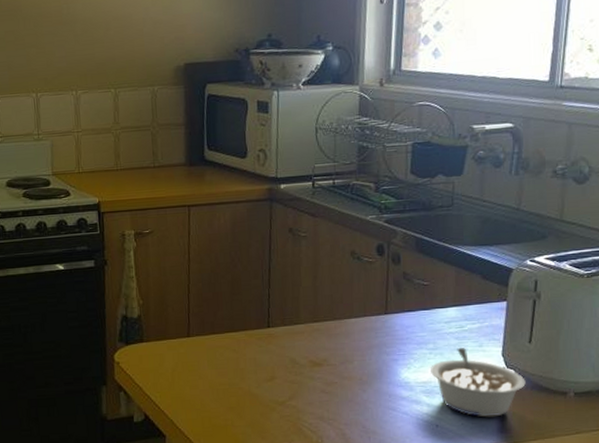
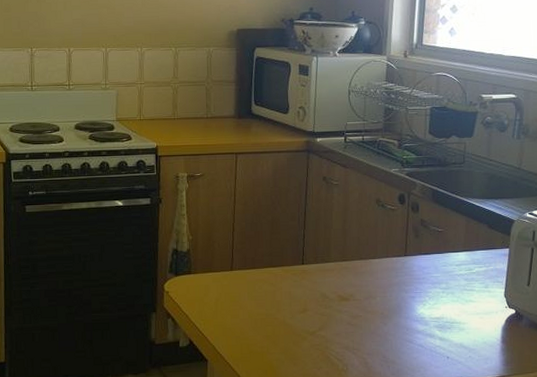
legume: present [431,347,526,418] -> none [443,287,525,351]

